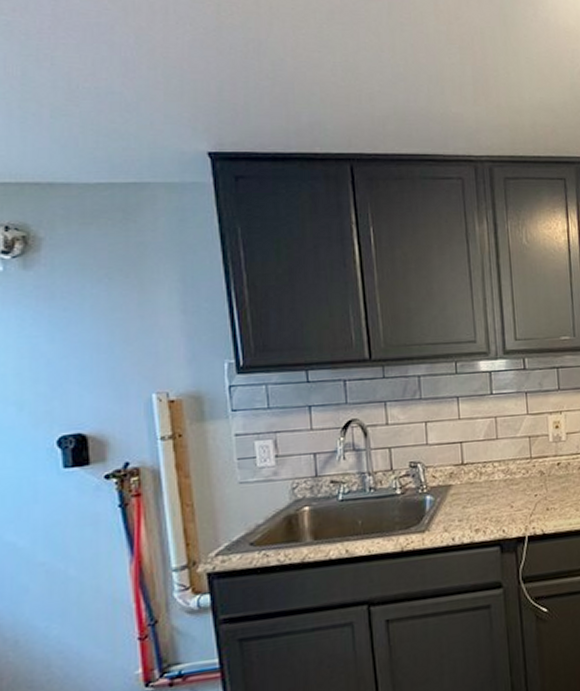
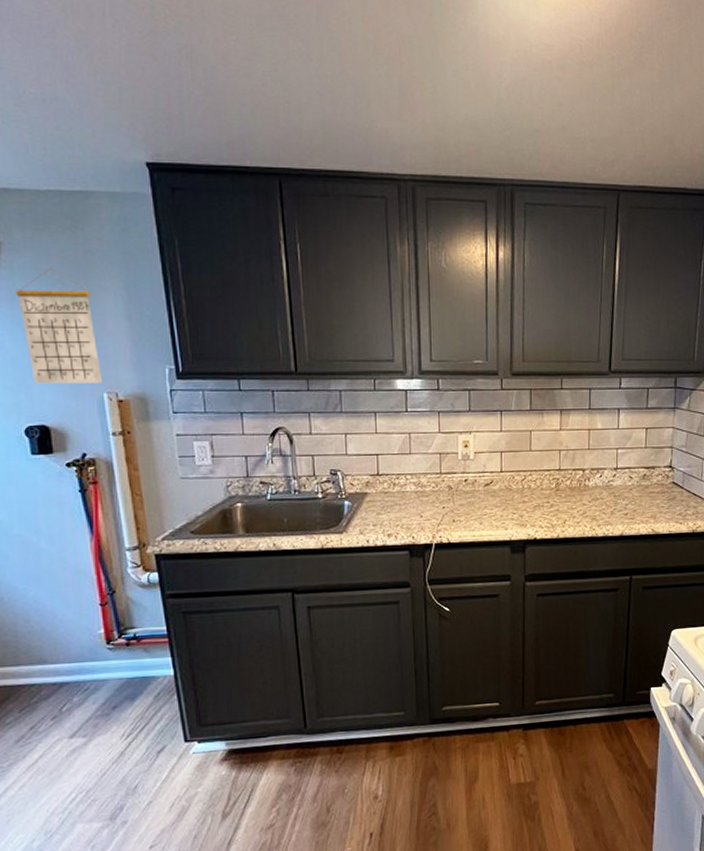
calendar: none [56,263,152,389] -> present [16,268,103,384]

